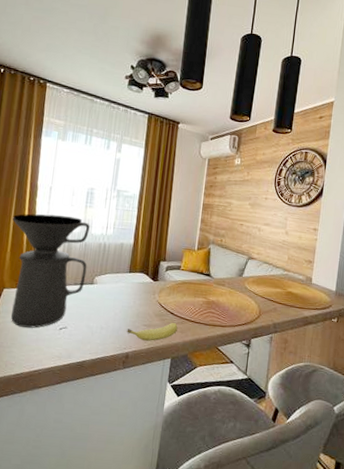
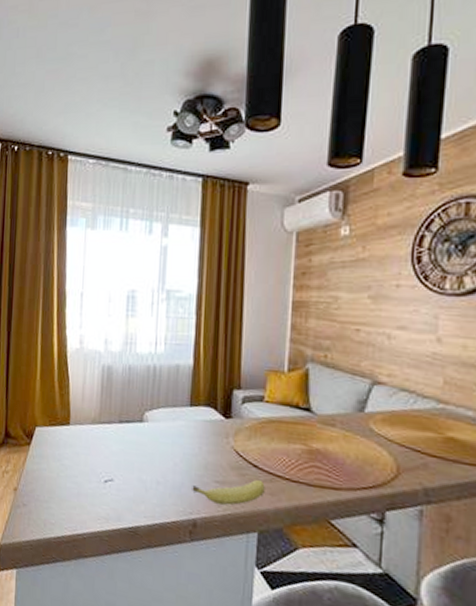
coffee maker: present [11,213,90,328] -> none [40,329,134,479]

